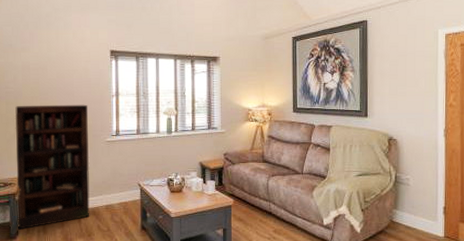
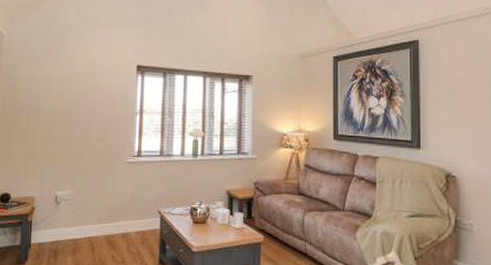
bookcase: present [14,104,90,230] -> none [28,120,110,255]

